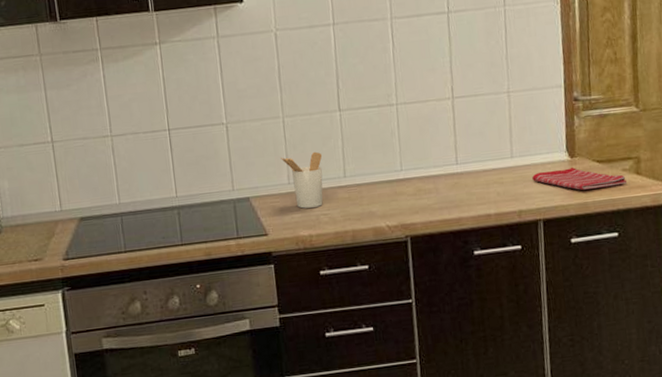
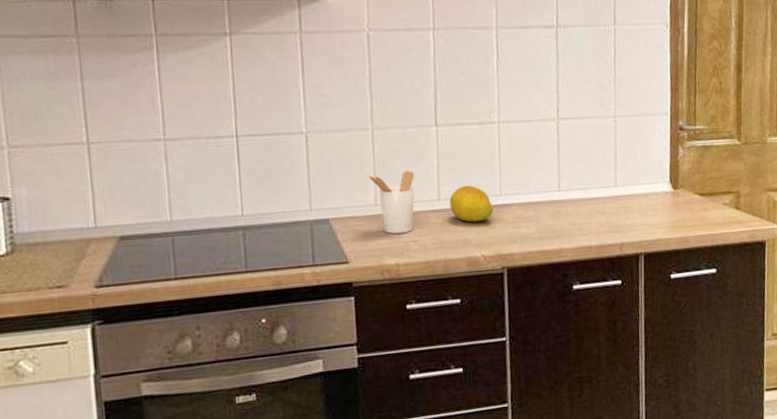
fruit: none [354,162,396,196] -> present [449,185,494,223]
dish towel: present [532,167,628,190] -> none [635,200,727,224]

